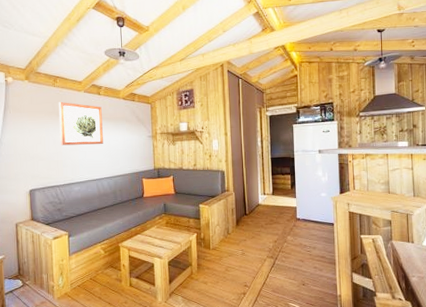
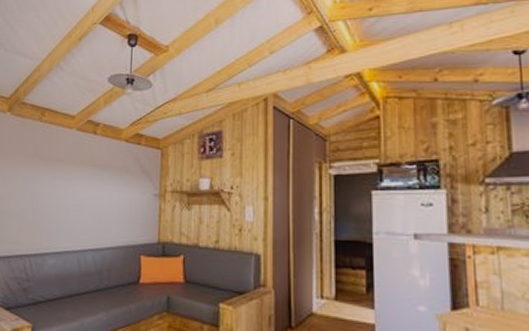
wall art: present [58,101,103,146] -> none [38,141,97,201]

